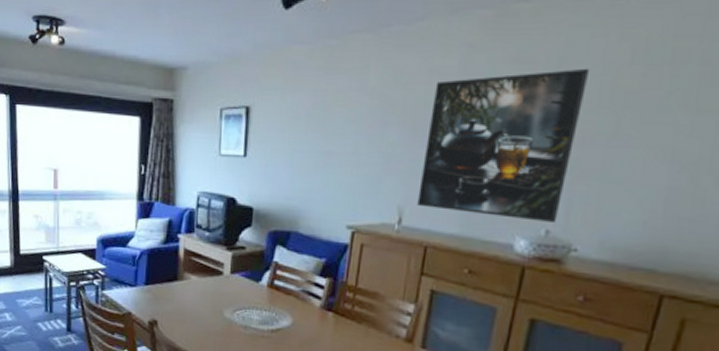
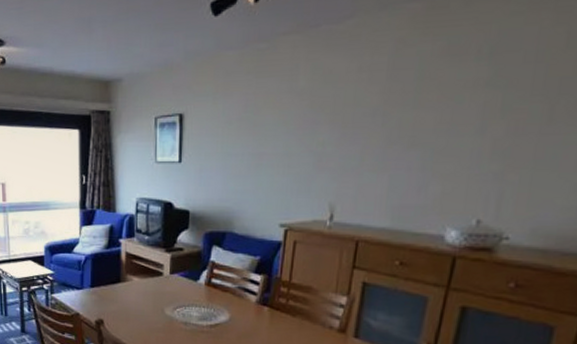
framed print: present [417,68,590,222] -> none [348,56,523,212]

